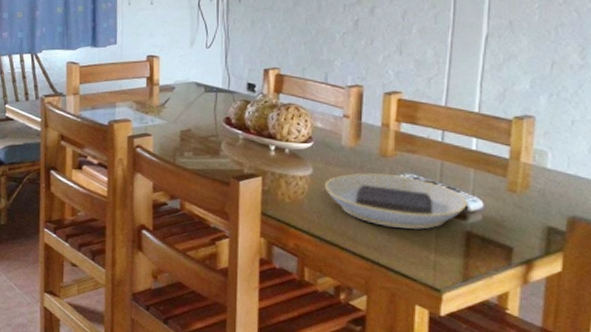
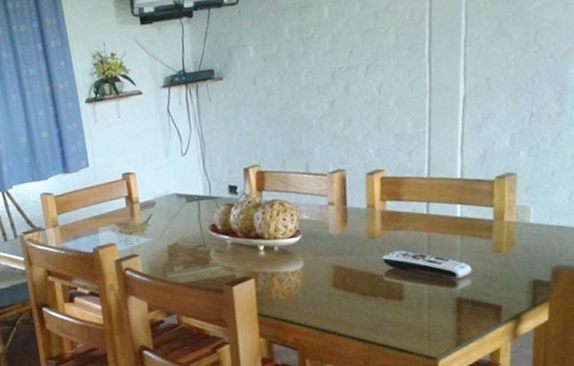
plate: present [325,173,467,230] -> none [317,254,456,307]

